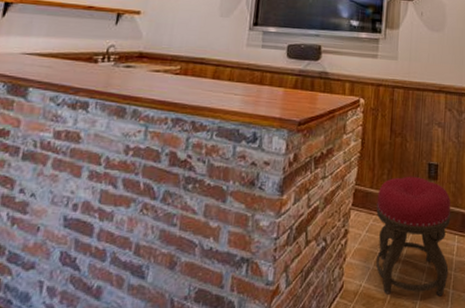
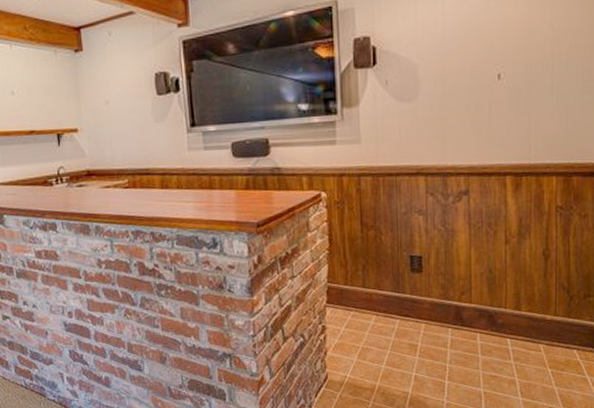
stool: present [376,176,451,297] -> none [353,270,442,387]

